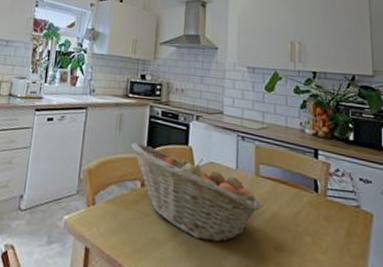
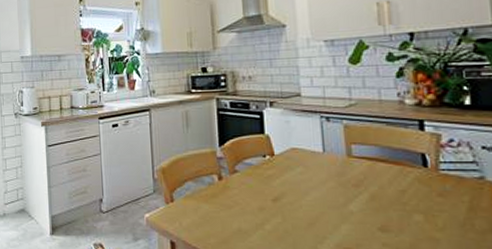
fruit basket: present [131,142,263,243] -> none [201,137,360,227]

